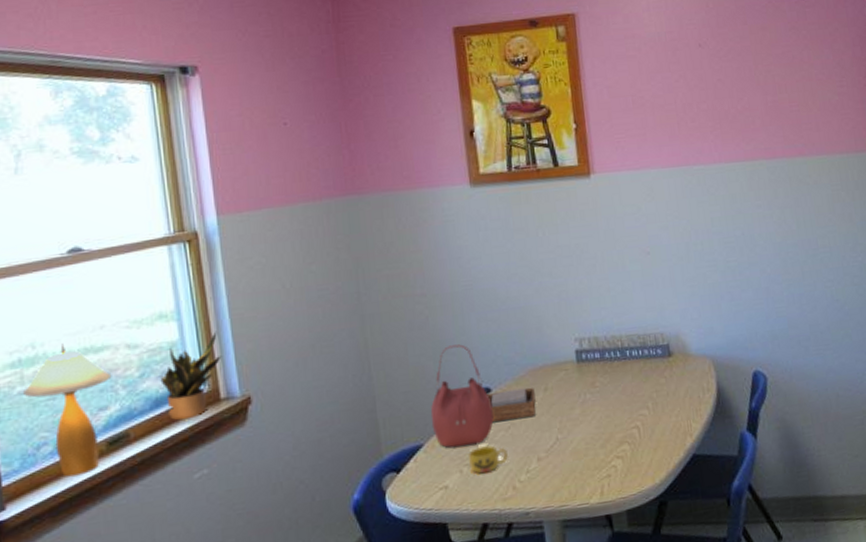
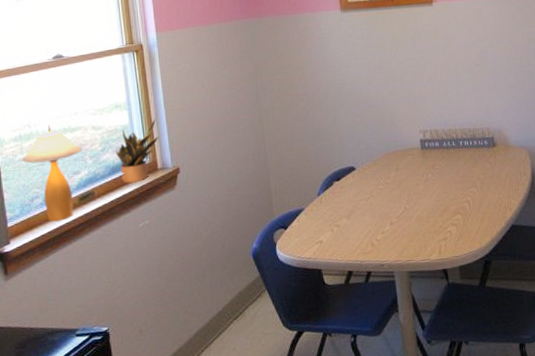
handbag: present [430,344,494,448] -> none [310,133,357,212]
cup: present [467,445,509,474] -> none [337,211,369,233]
napkin holder: present [487,387,536,422] -> none [352,167,390,194]

